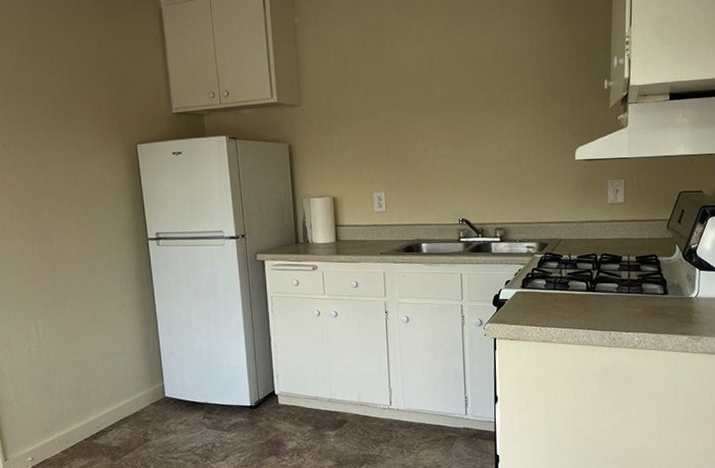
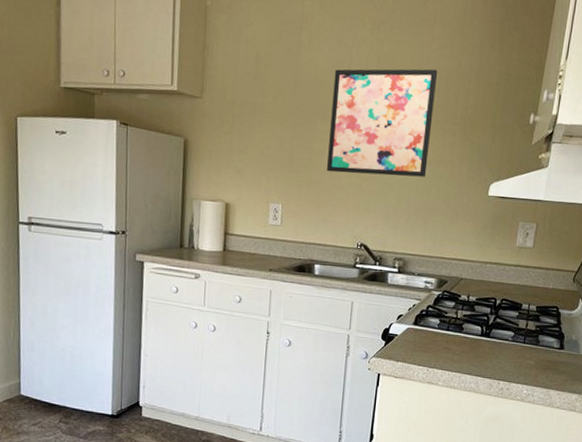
wall art: none [418,51,515,157] -> present [327,69,438,177]

